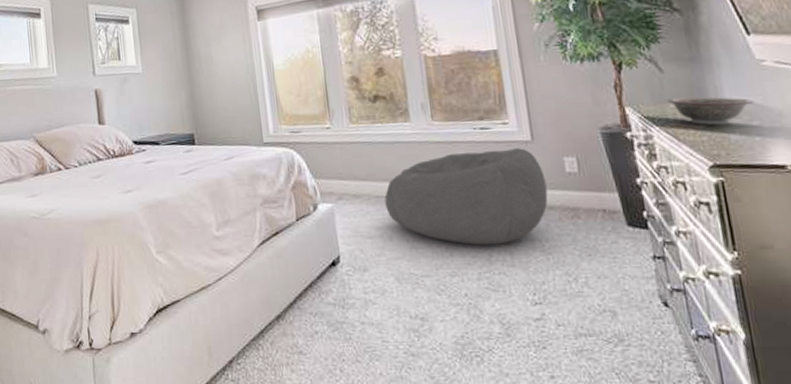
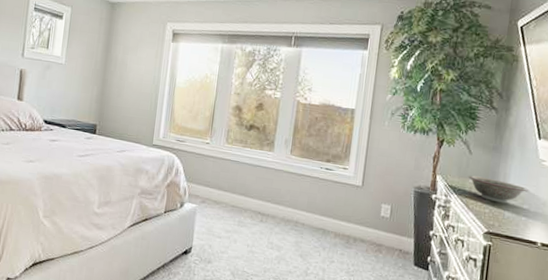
bean bag chair: present [384,148,548,246] -> none [237,184,365,262]

